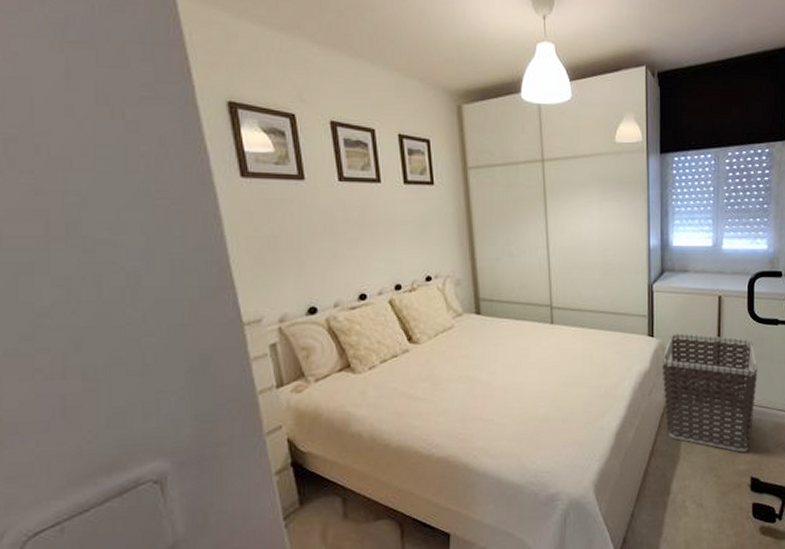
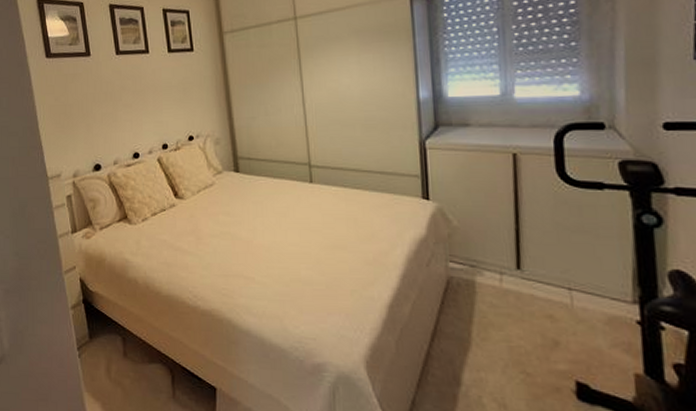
clothes hamper: present [661,333,758,453] -> none [441,196,577,348]

